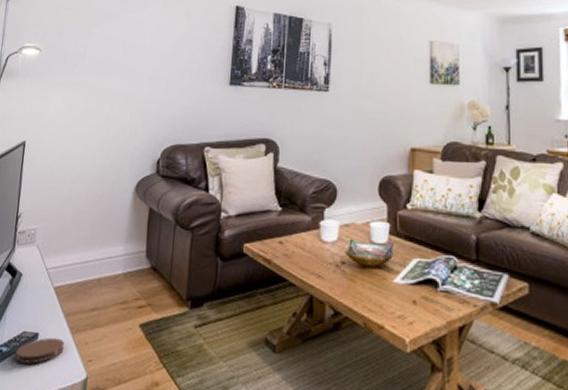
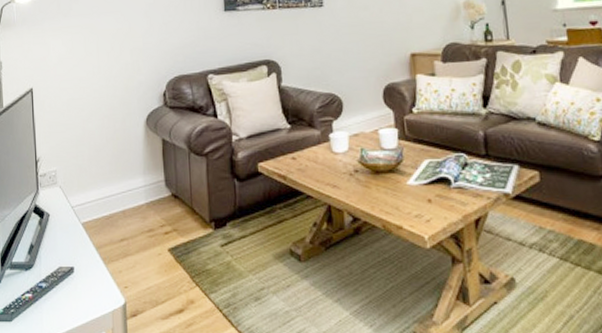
coaster: present [15,337,65,364] -> none [55,269,100,296]

